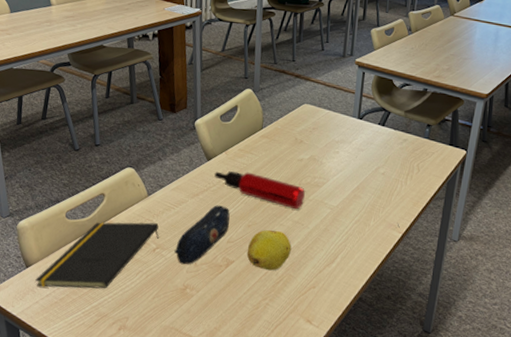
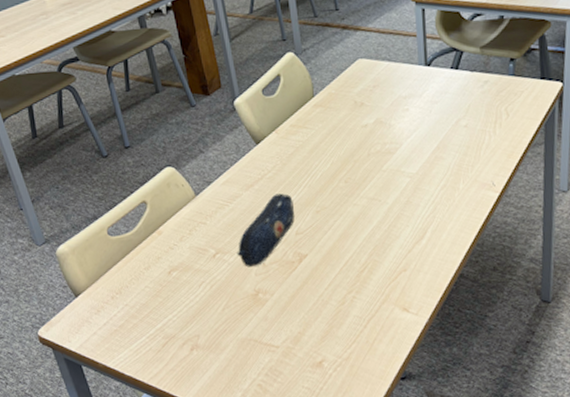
notepad: present [35,222,159,289] -> none [88,225,216,316]
water bottle: present [214,171,305,210] -> none [267,150,377,185]
fruit: present [246,230,292,271] -> none [320,212,372,259]

